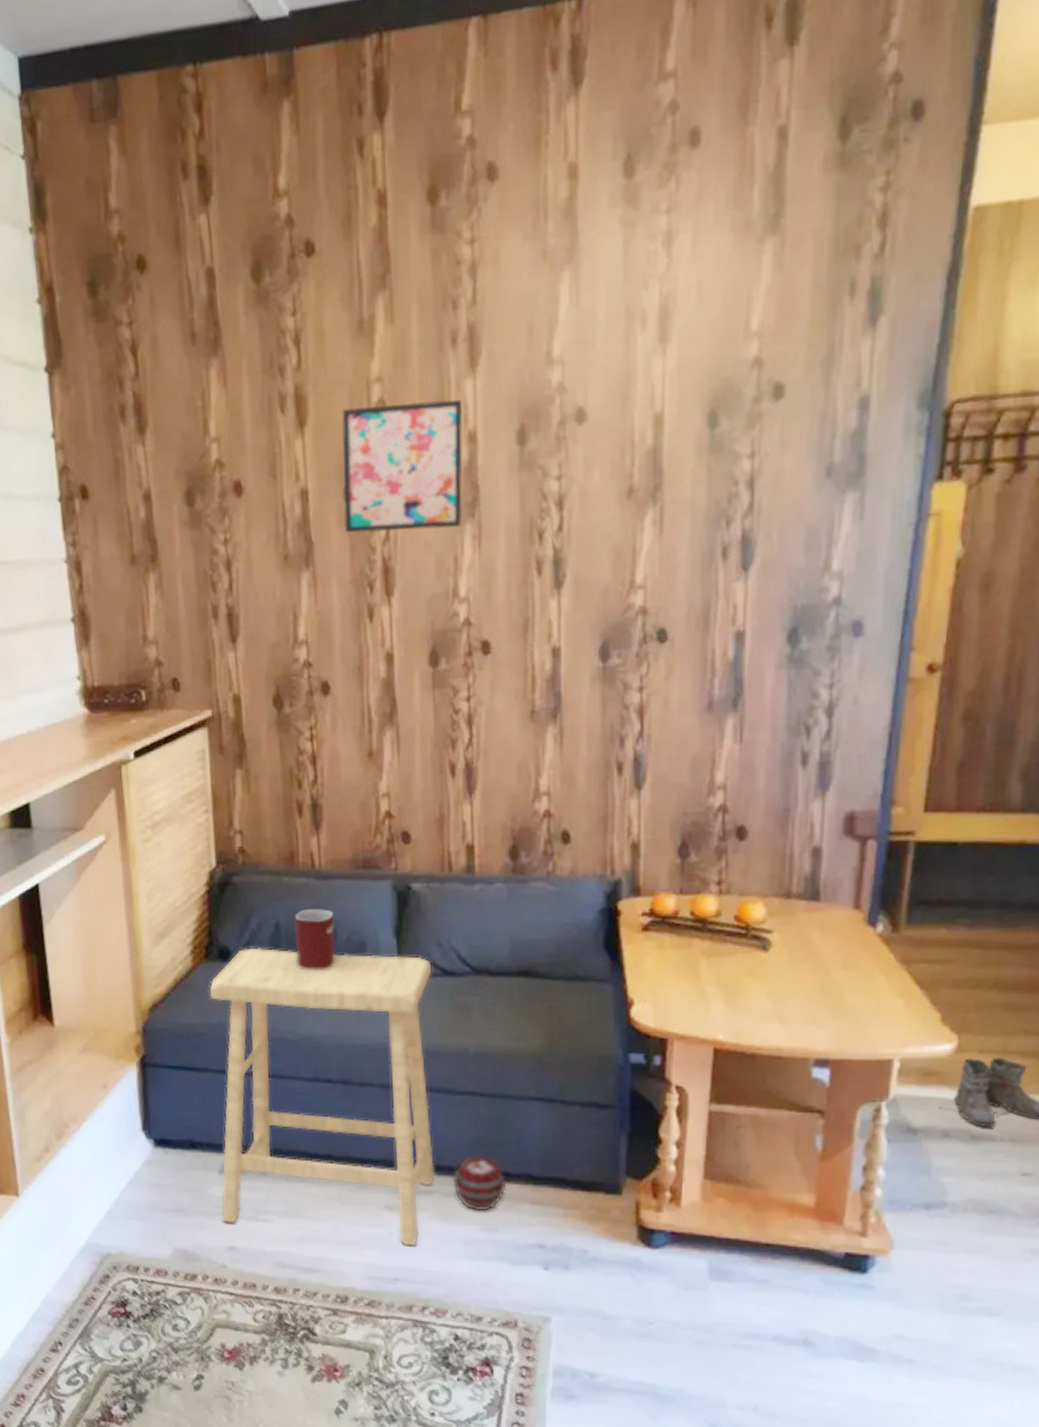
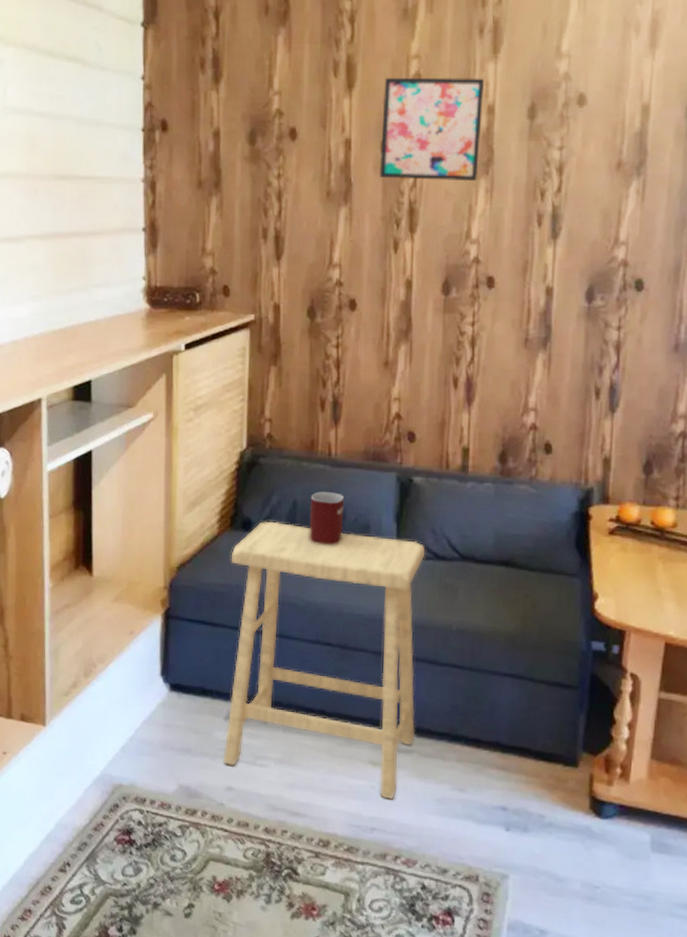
decorative ball: present [452,1156,506,1211] -> none [430,722,477,773]

